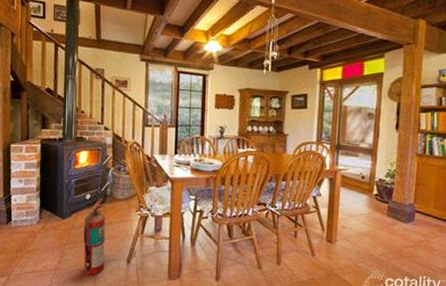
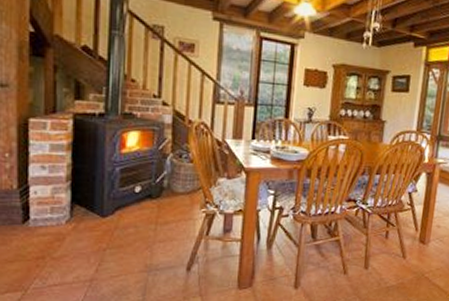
fire extinguisher: present [83,197,105,275] -> none [130,190,161,287]

